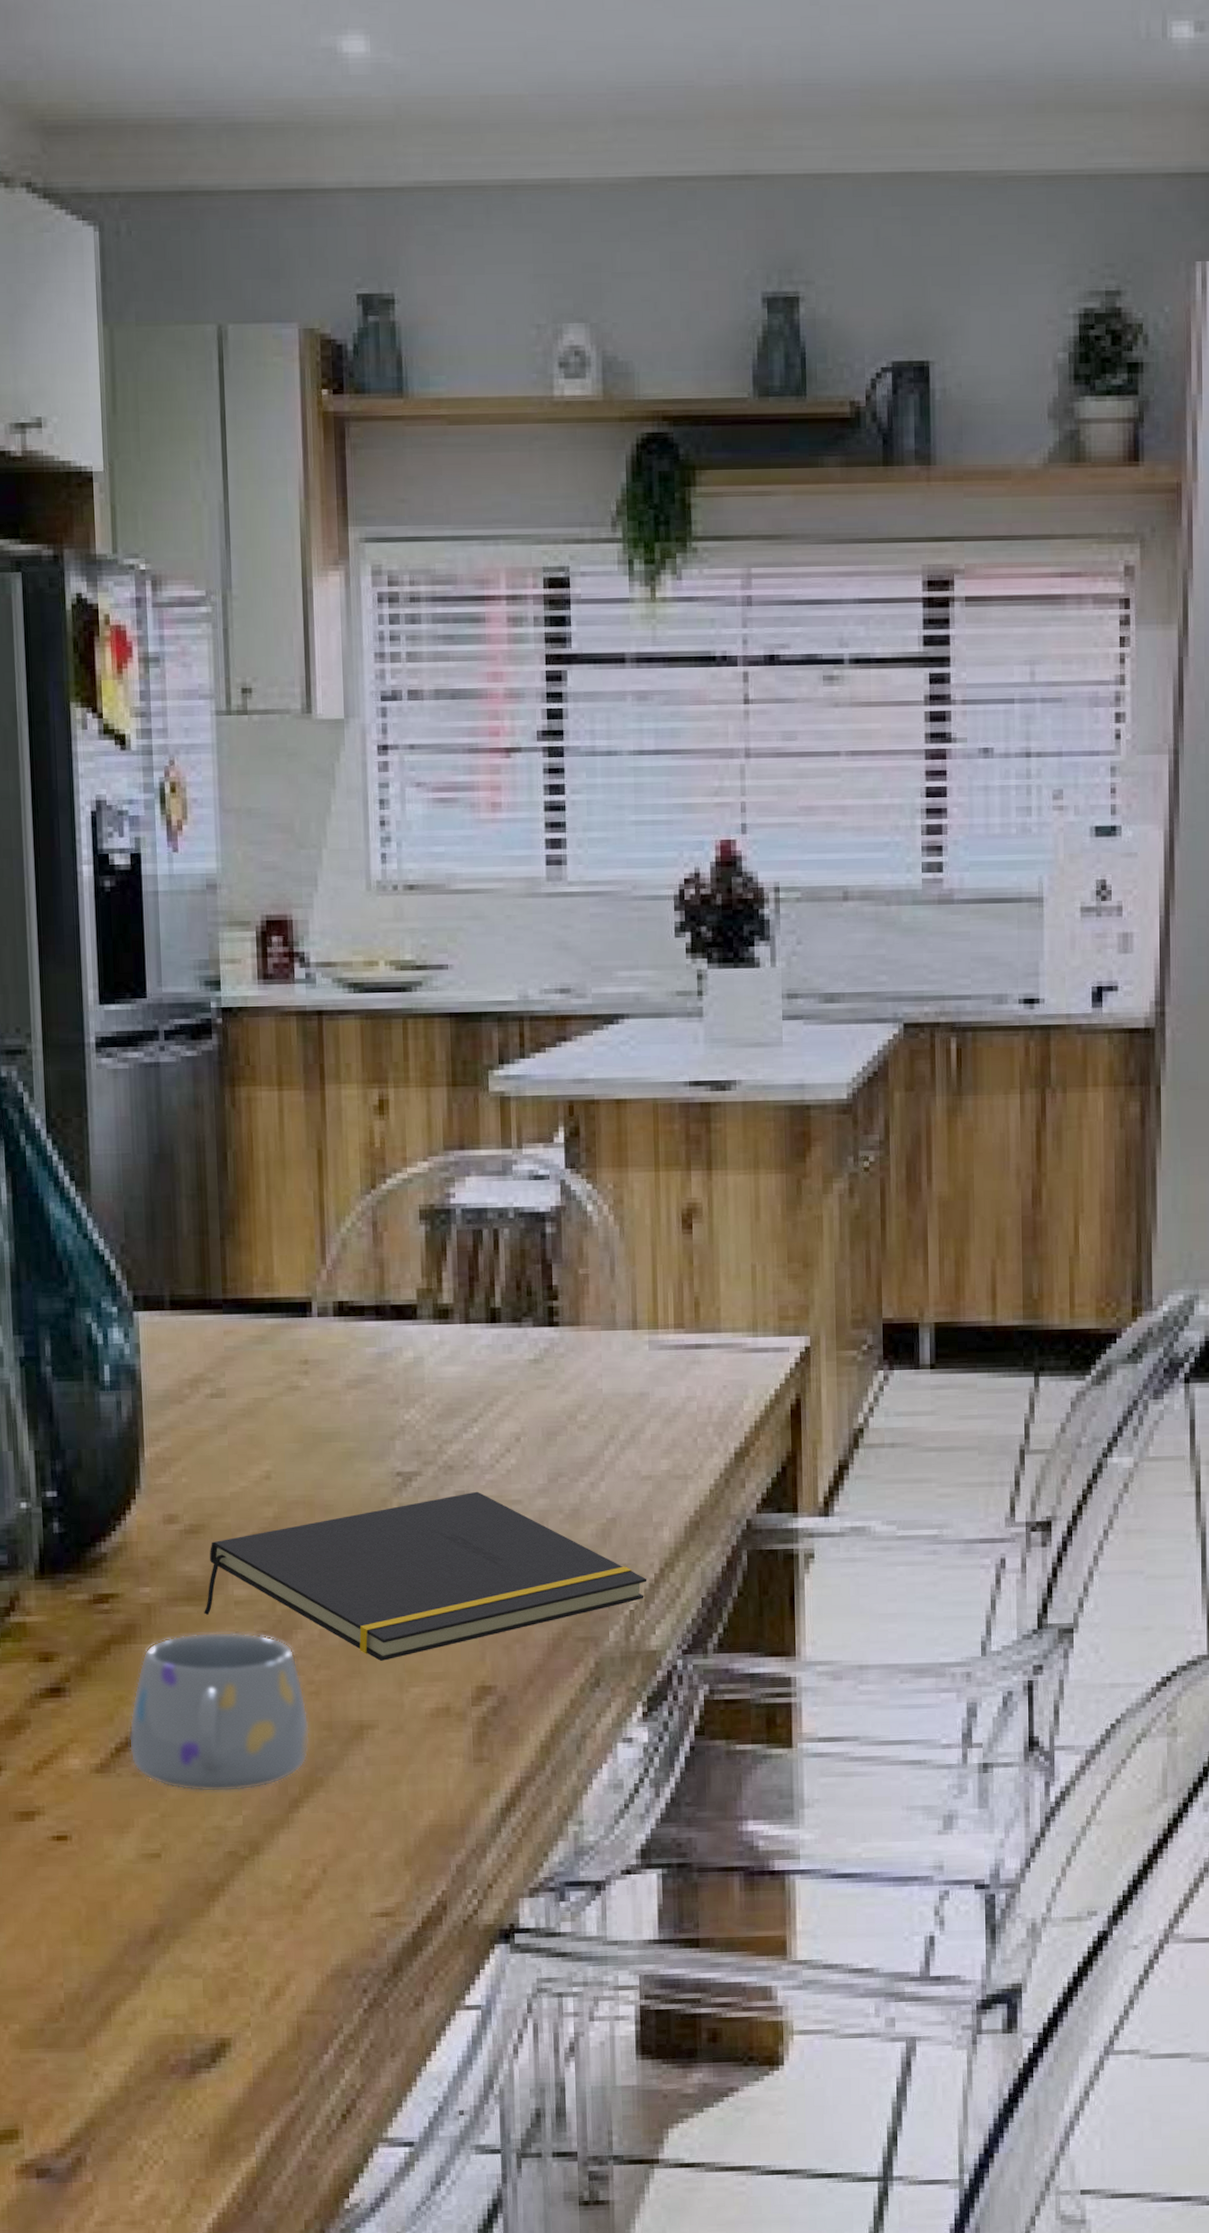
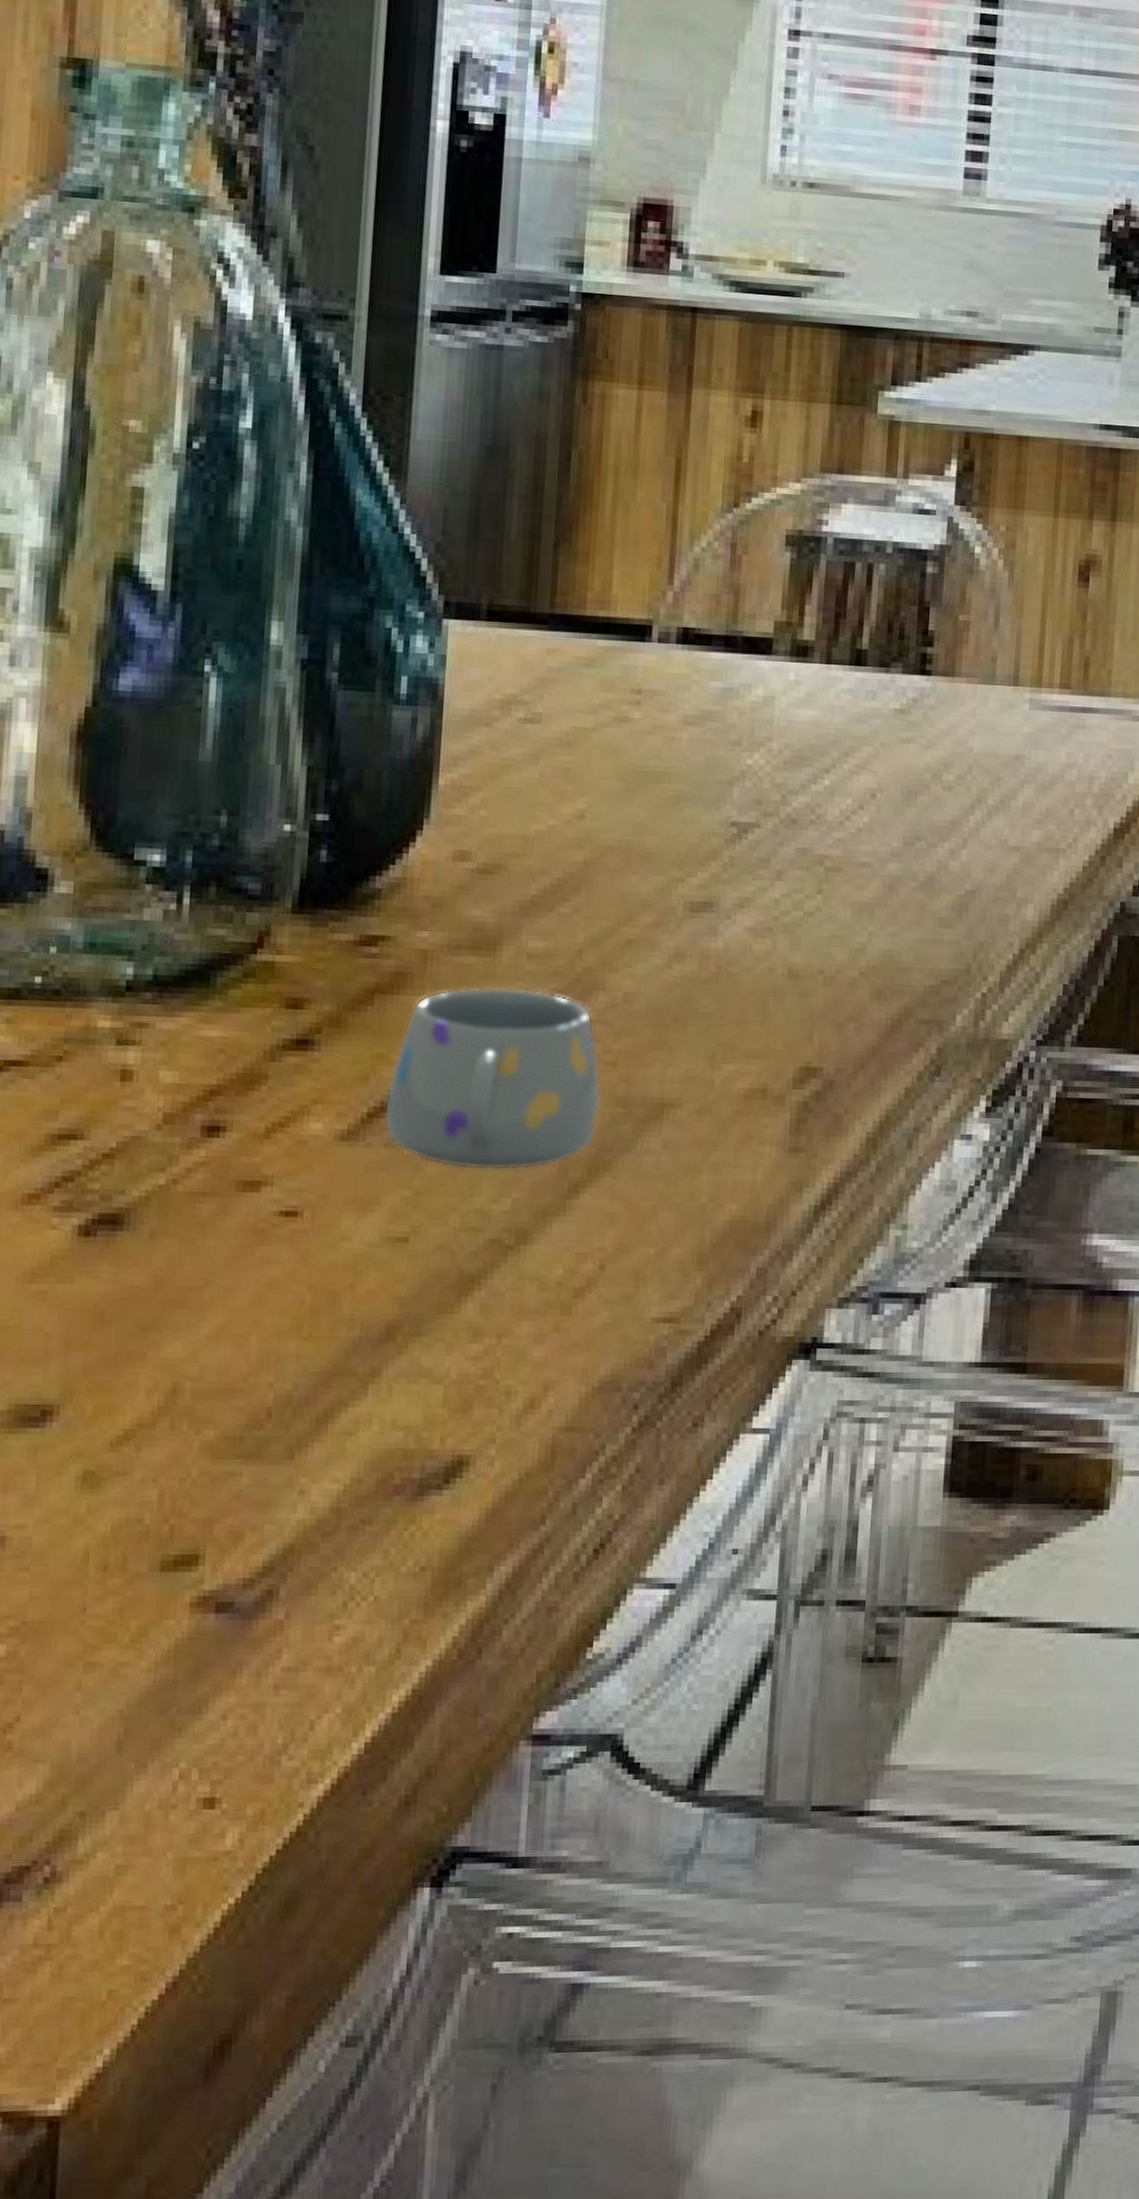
notepad: present [204,1491,647,1661] -> none [490,849,1005,1032]

